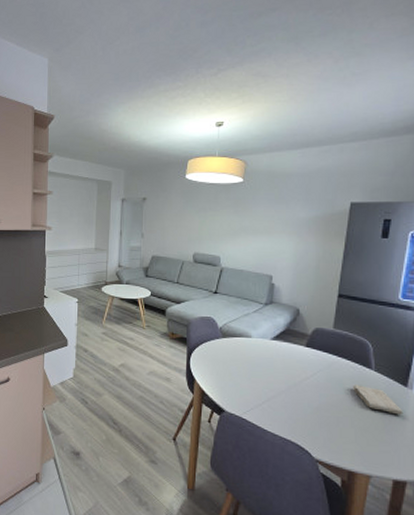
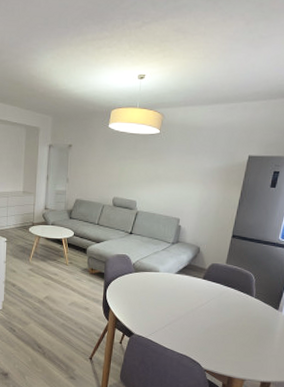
washcloth: present [353,384,404,415] -> none [237,309,274,332]

